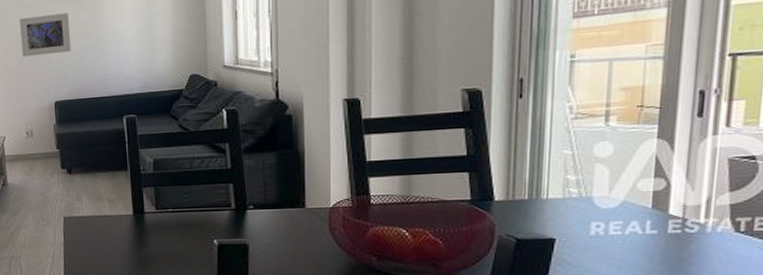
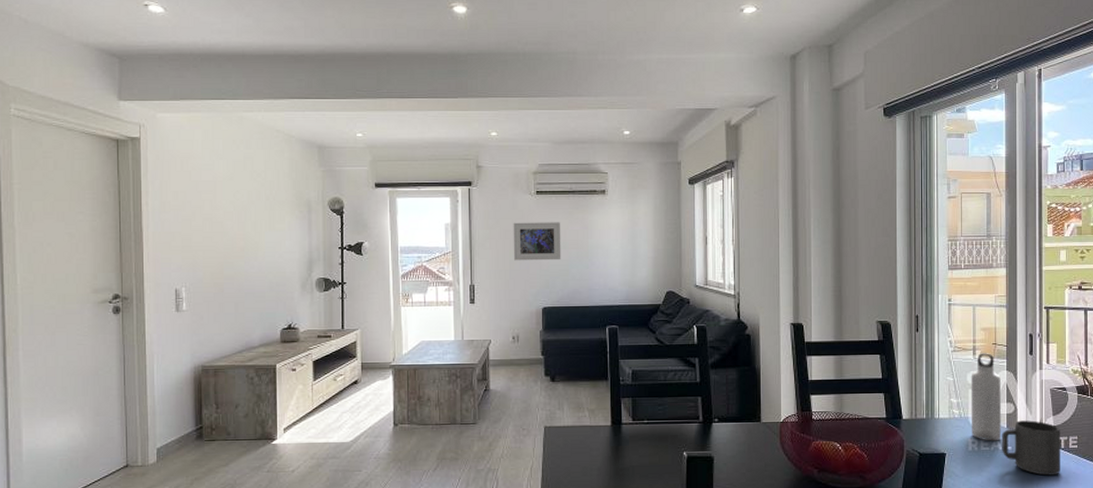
water bottle: none [596,118,647,224] -> present [970,353,1002,441]
mug: none [642,198,741,265] -> present [1002,420,1060,476]

